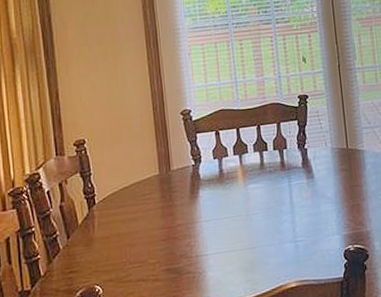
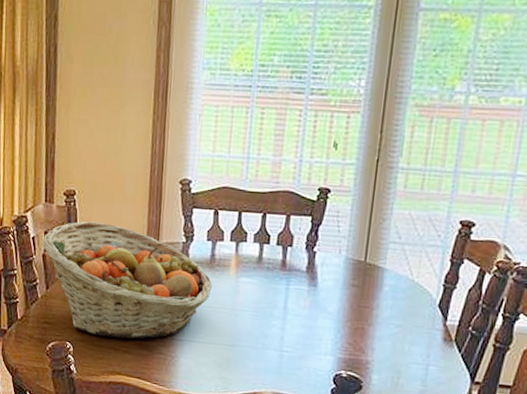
fruit basket: none [58,162,225,272] -> present [42,221,212,339]

